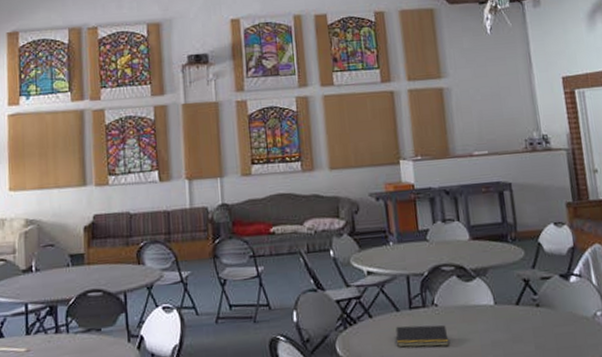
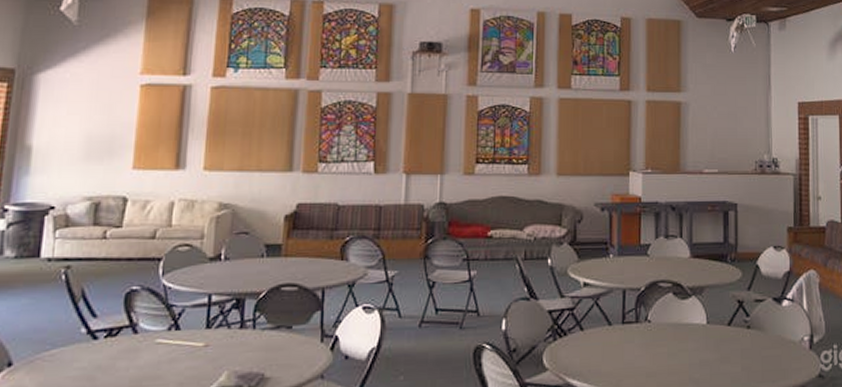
notepad: present [396,325,449,348] -> none [606,340,658,363]

